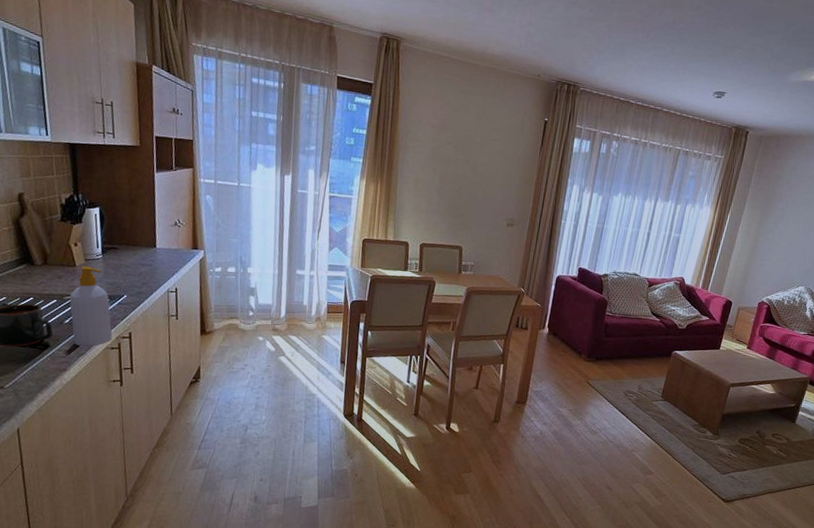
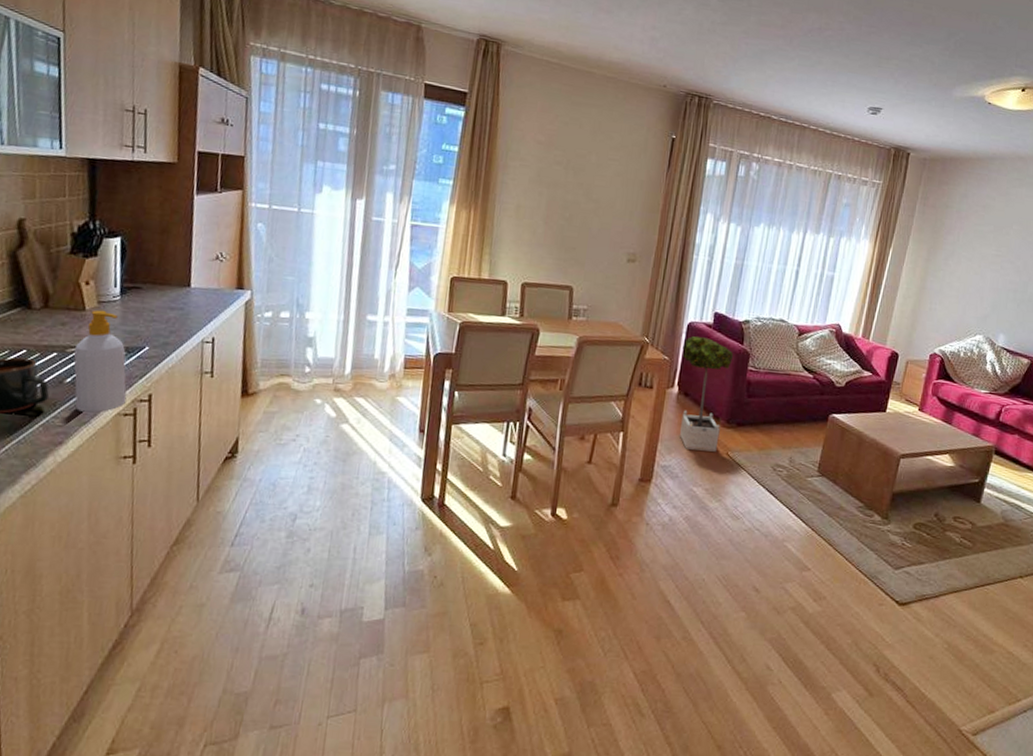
potted tree: none [548,287,594,380] -> present [679,336,733,452]

